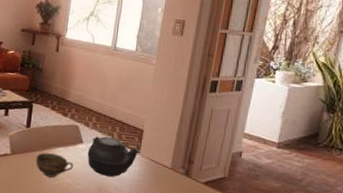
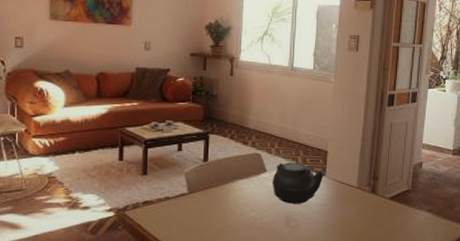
cup: present [35,153,74,178] -> none [216,187,259,213]

